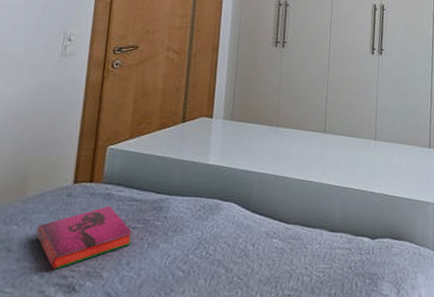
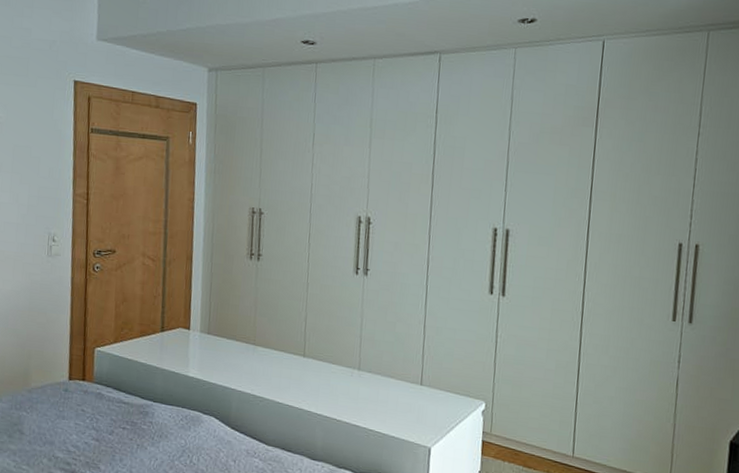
hardback book: present [35,205,133,271] -> none [41,404,123,457]

